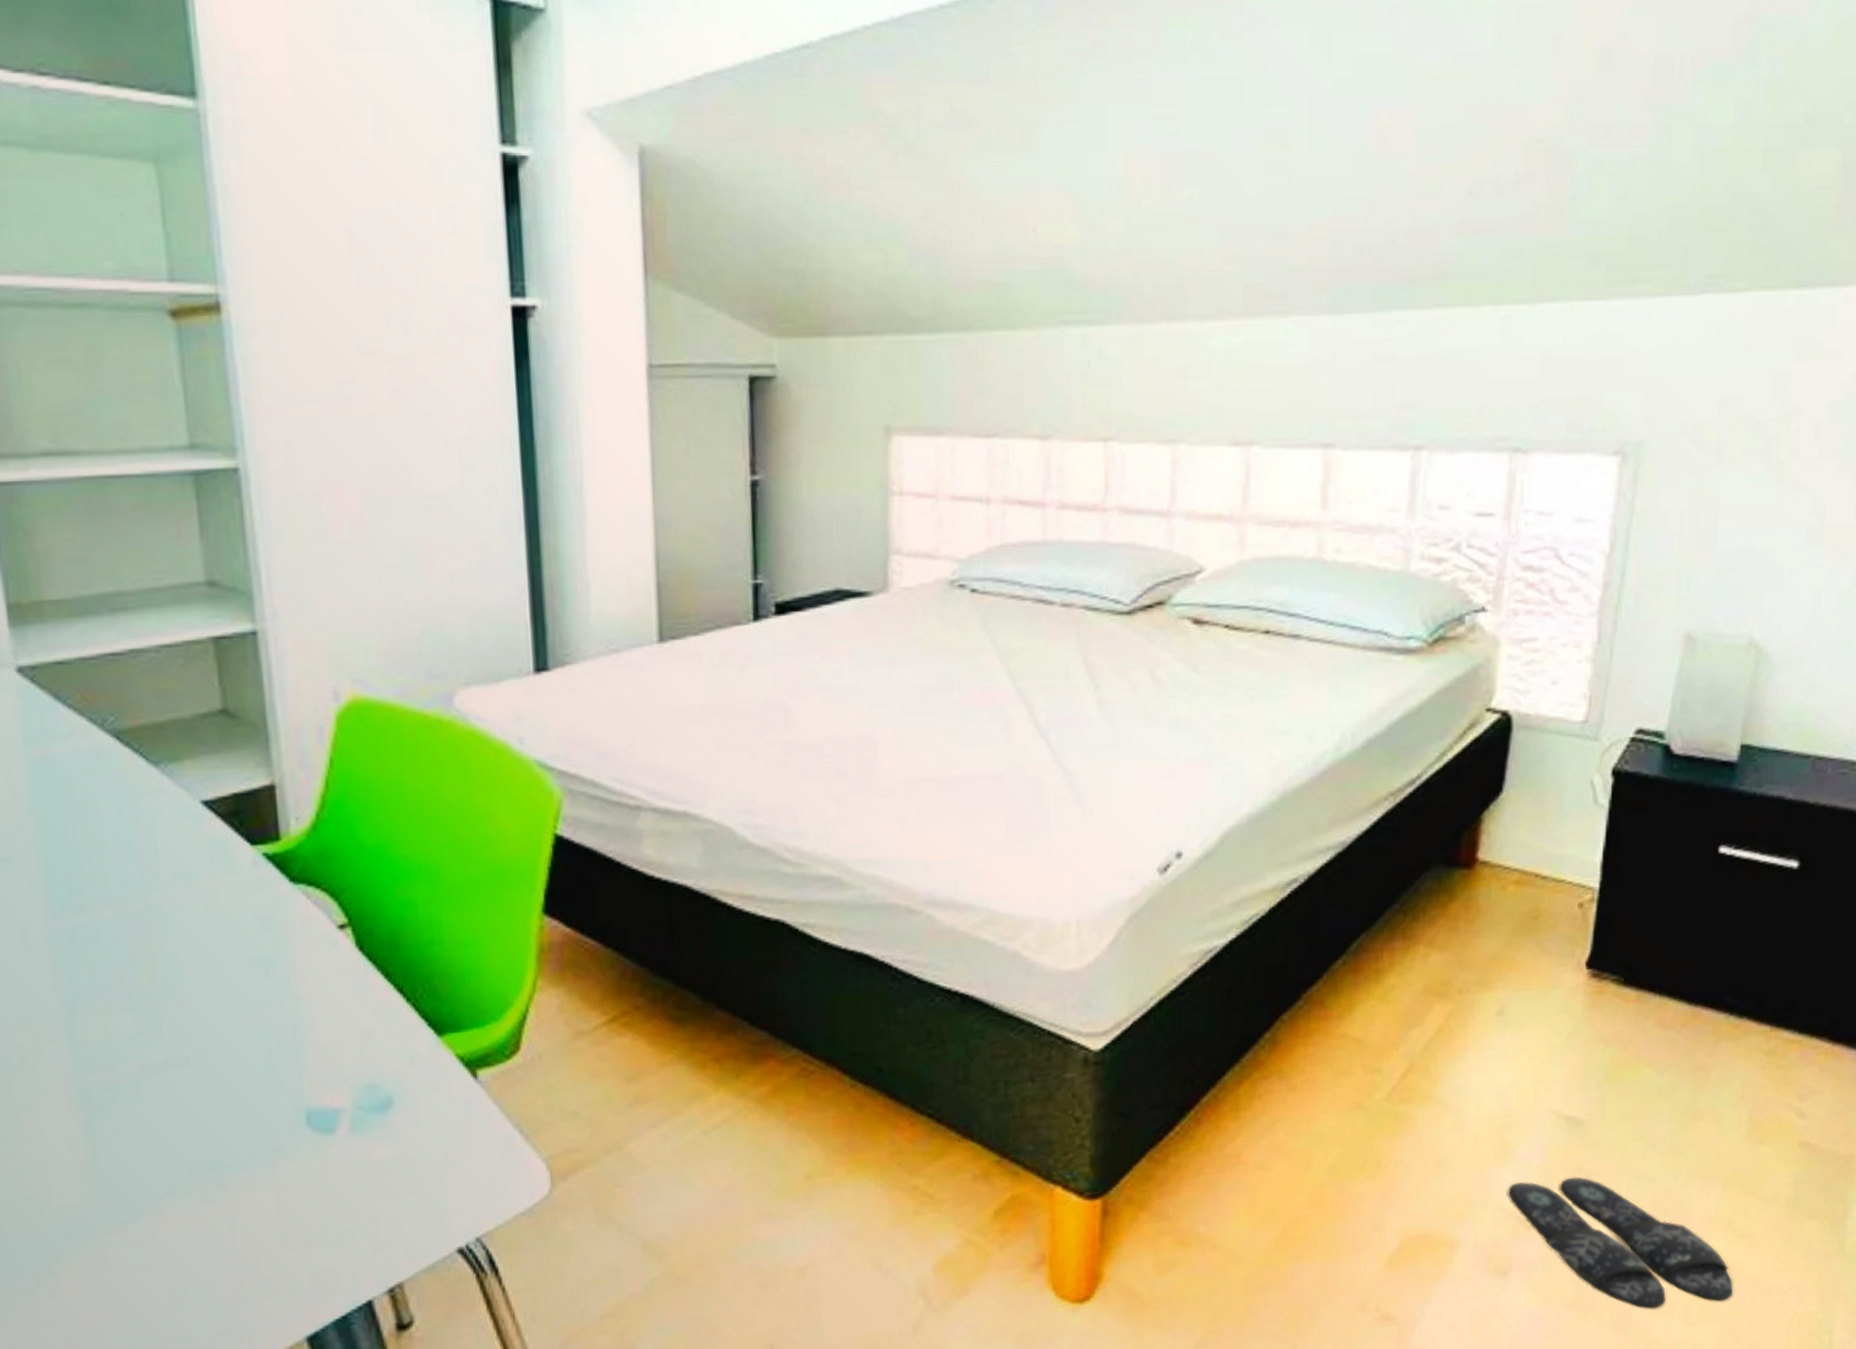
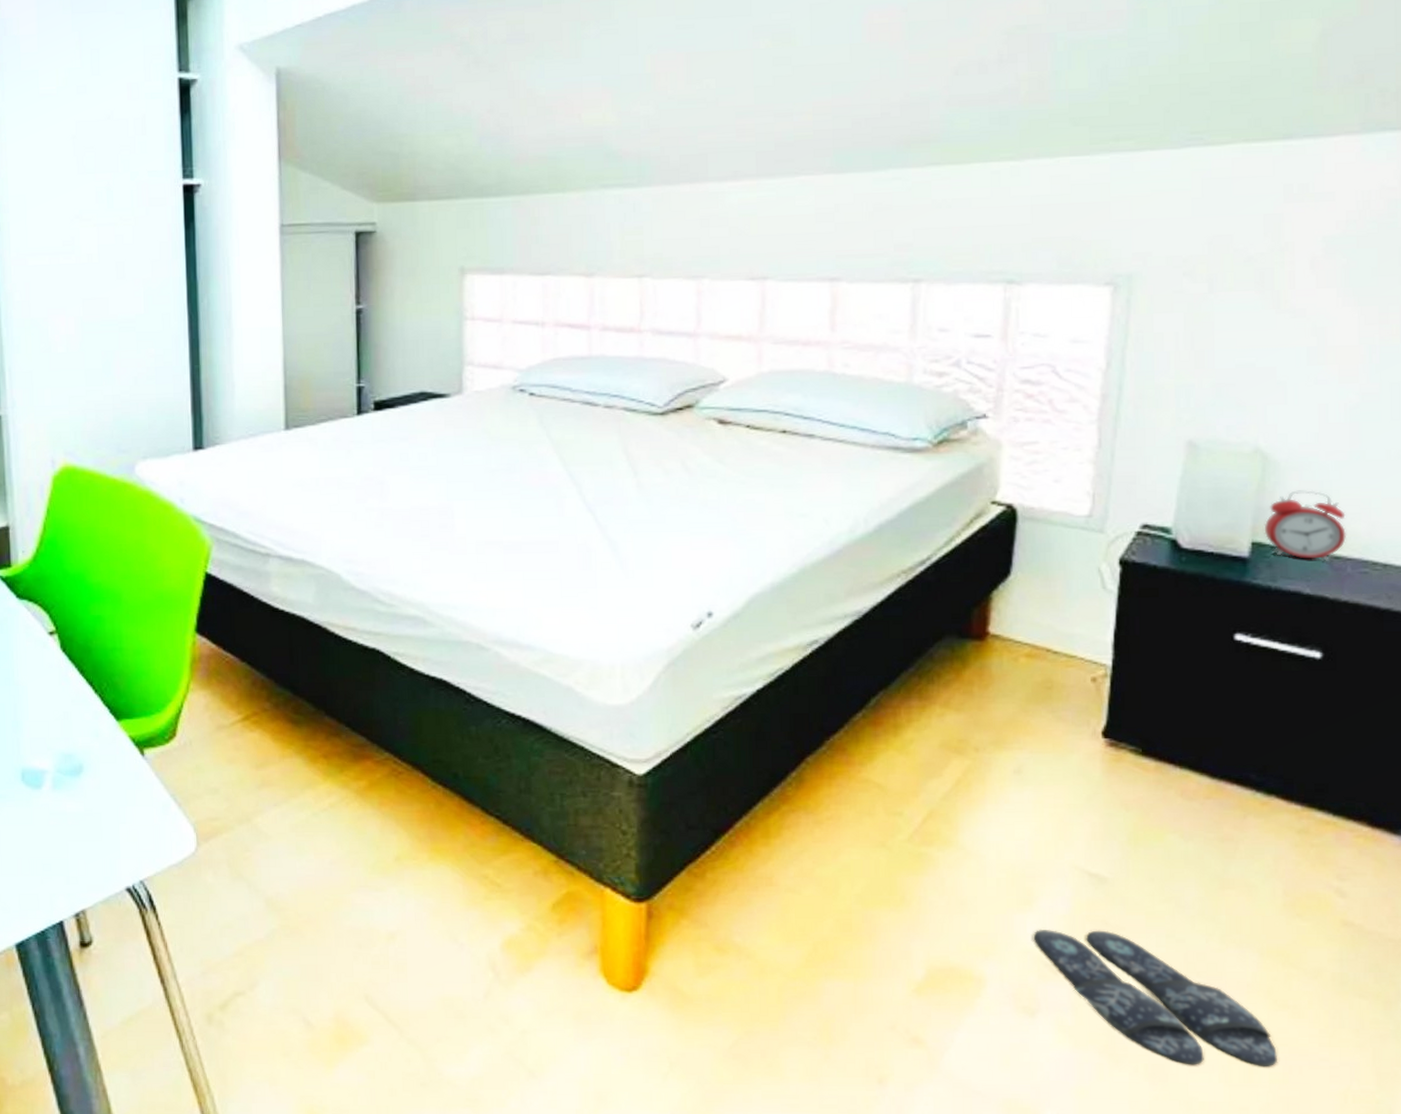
alarm clock: none [1753,685,1830,763] -> present [1264,490,1347,561]

